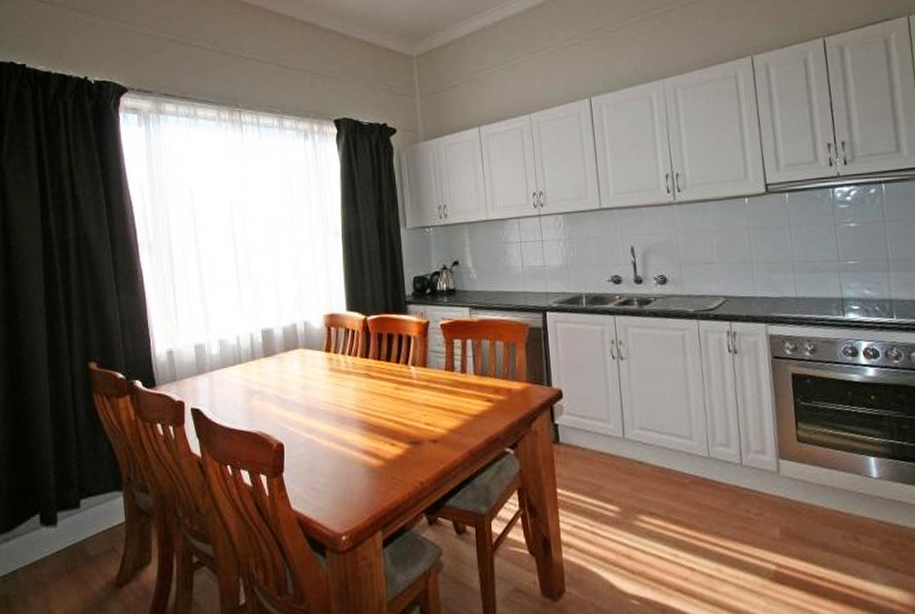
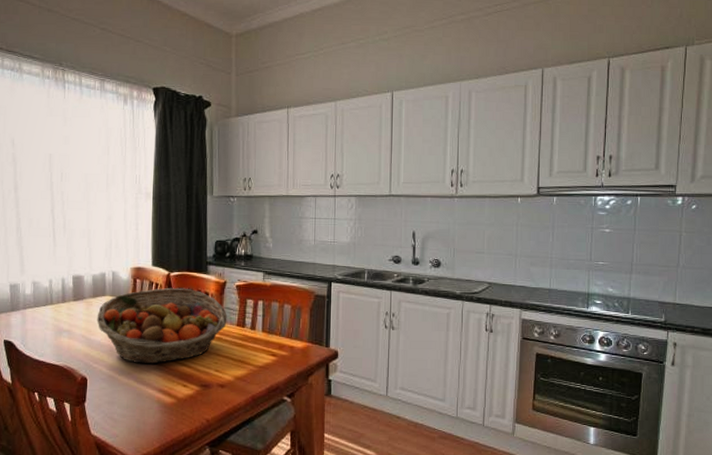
fruit basket: none [290,332,434,423] -> present [97,287,227,364]

